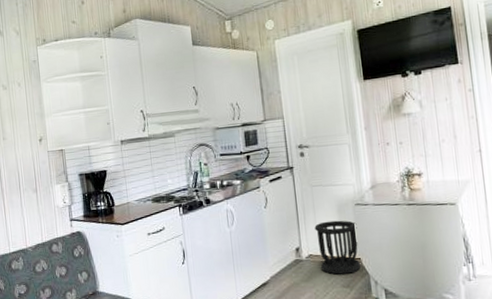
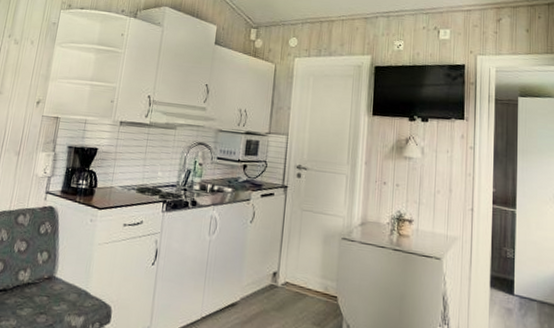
wastebasket: present [314,220,360,275] -> none [295,250,340,311]

